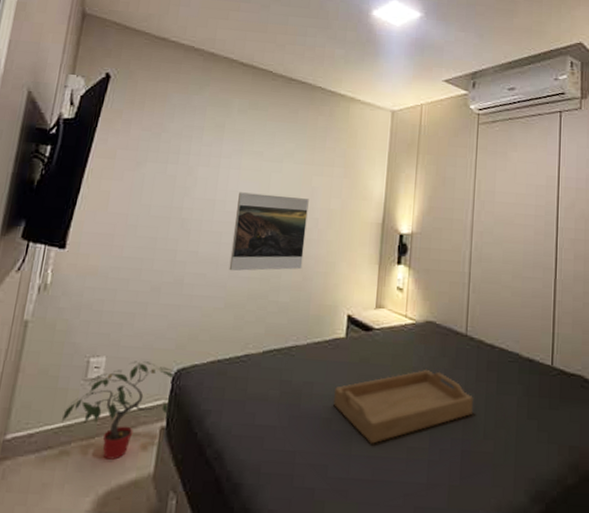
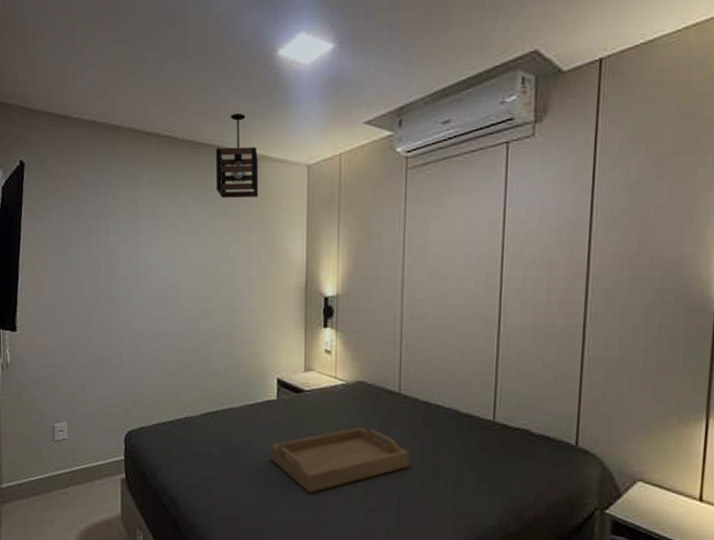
potted plant: present [62,361,176,460] -> none [41,425,127,504]
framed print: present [229,192,309,271] -> none [159,267,229,343]
pendant light: none [304,57,347,134] -> present [215,112,259,198]

